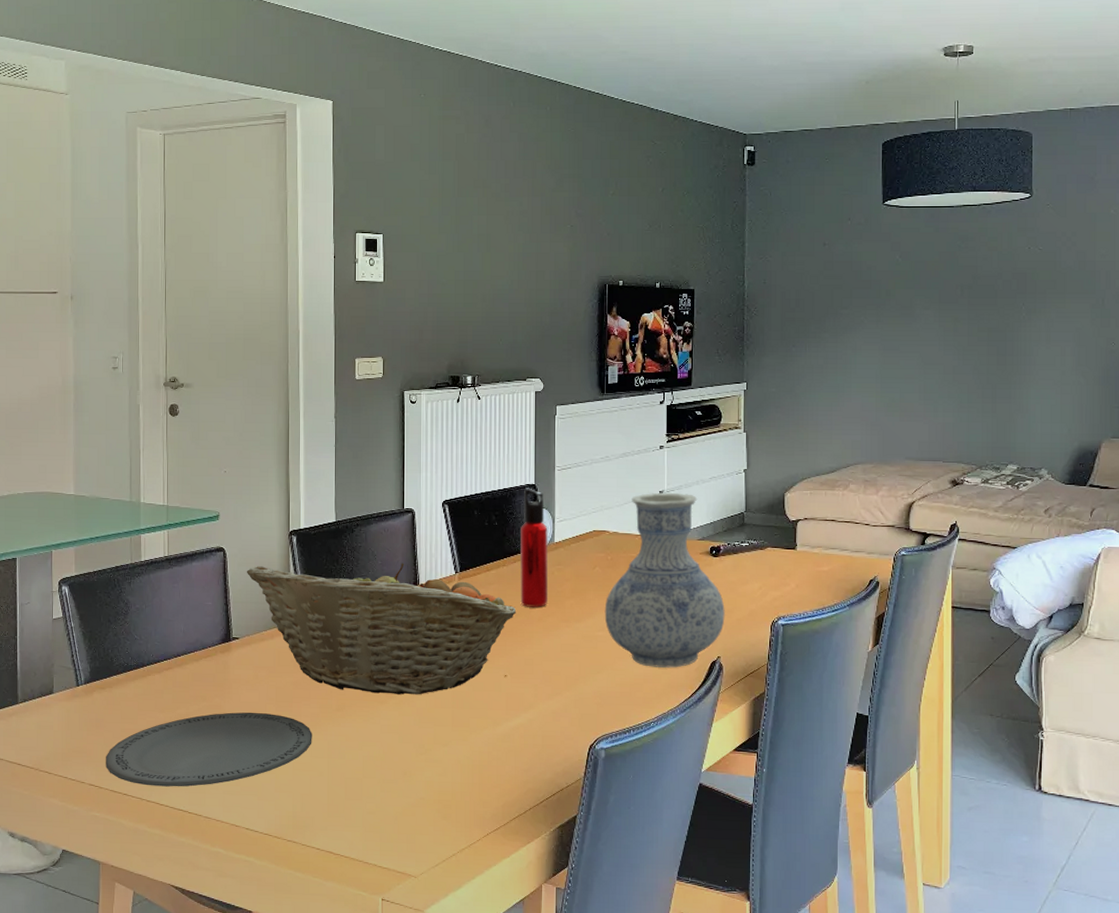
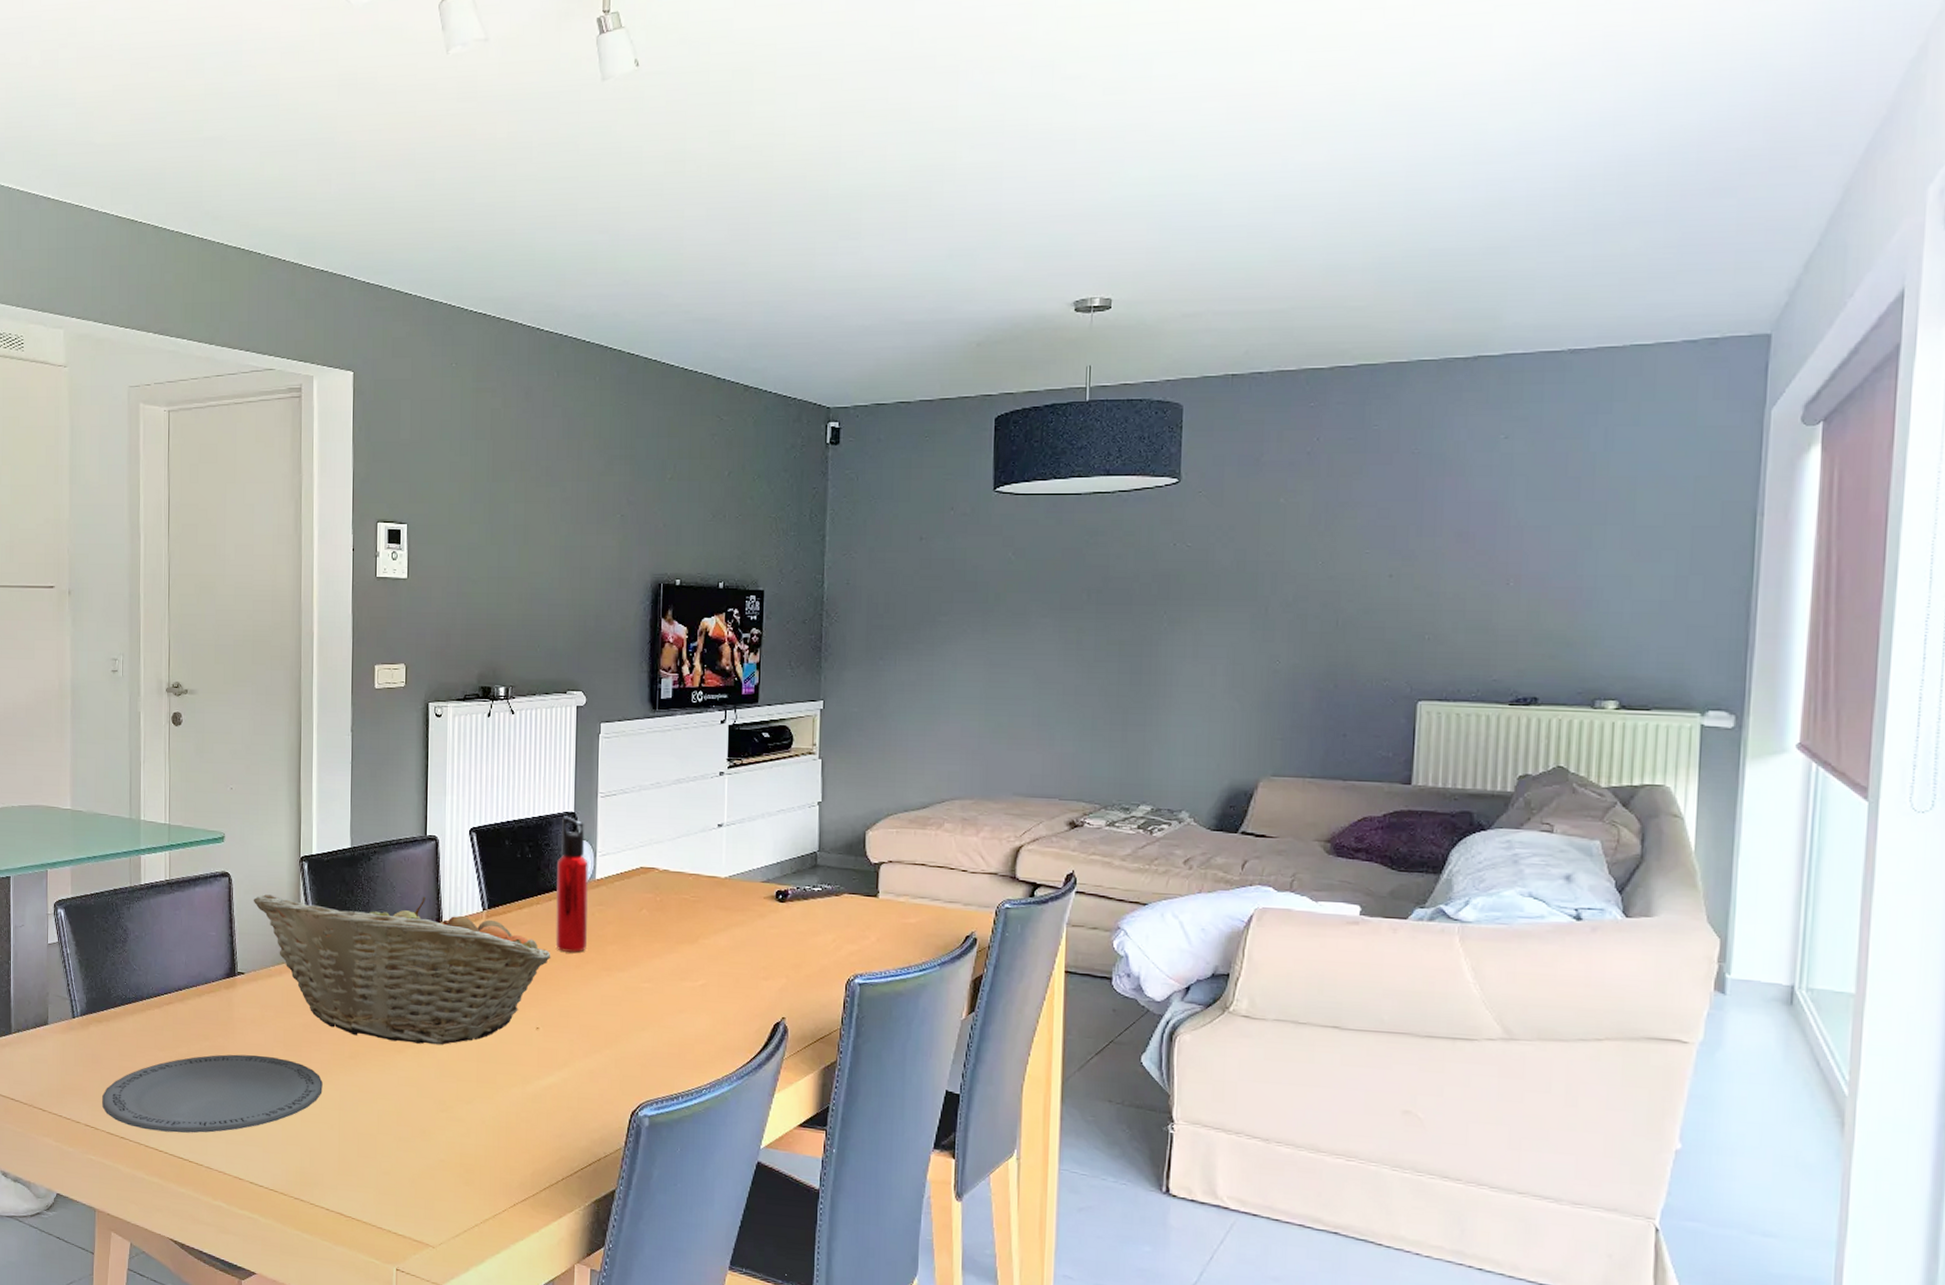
vase: present [604,492,725,668] -> none [651,825,792,1028]

